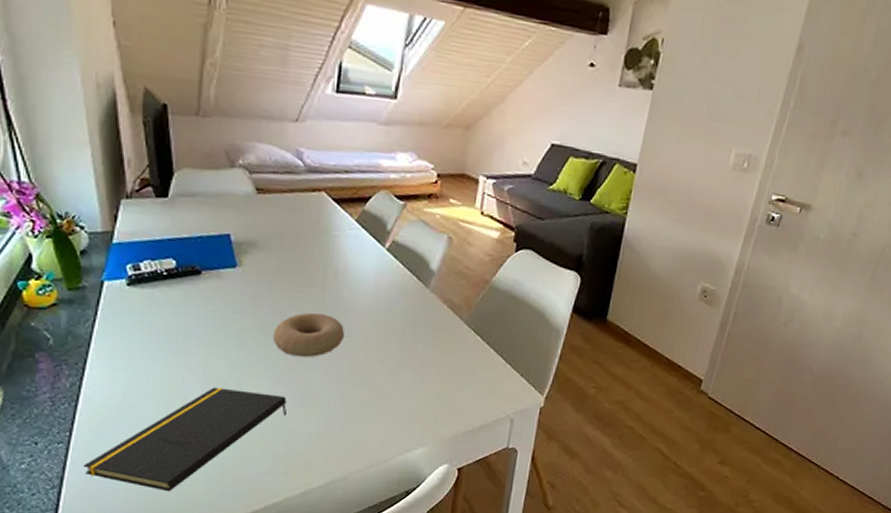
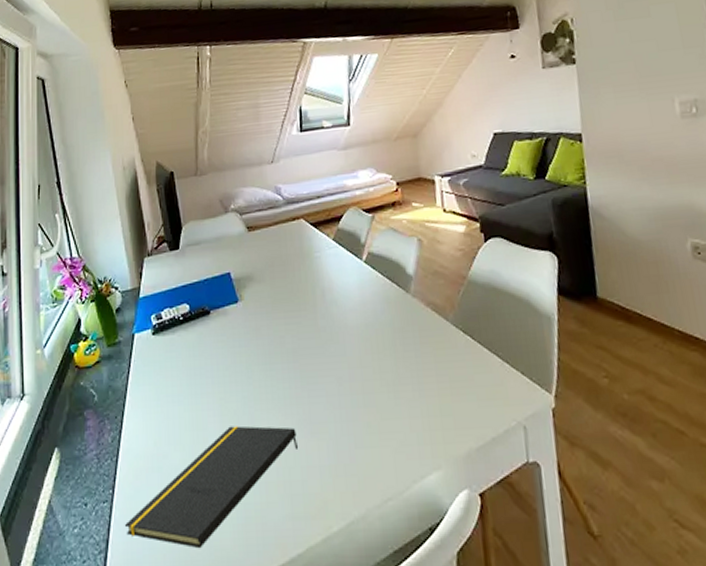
bowl: present [273,312,345,358] -> none [276,335,341,384]

